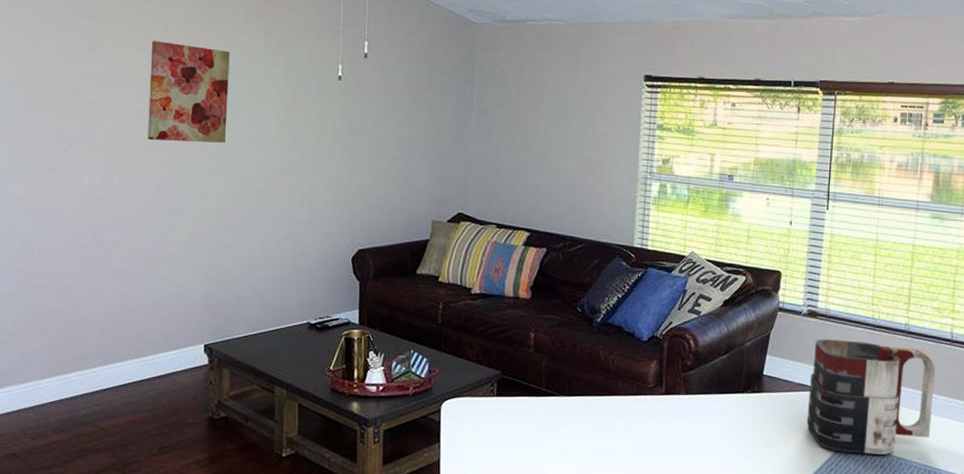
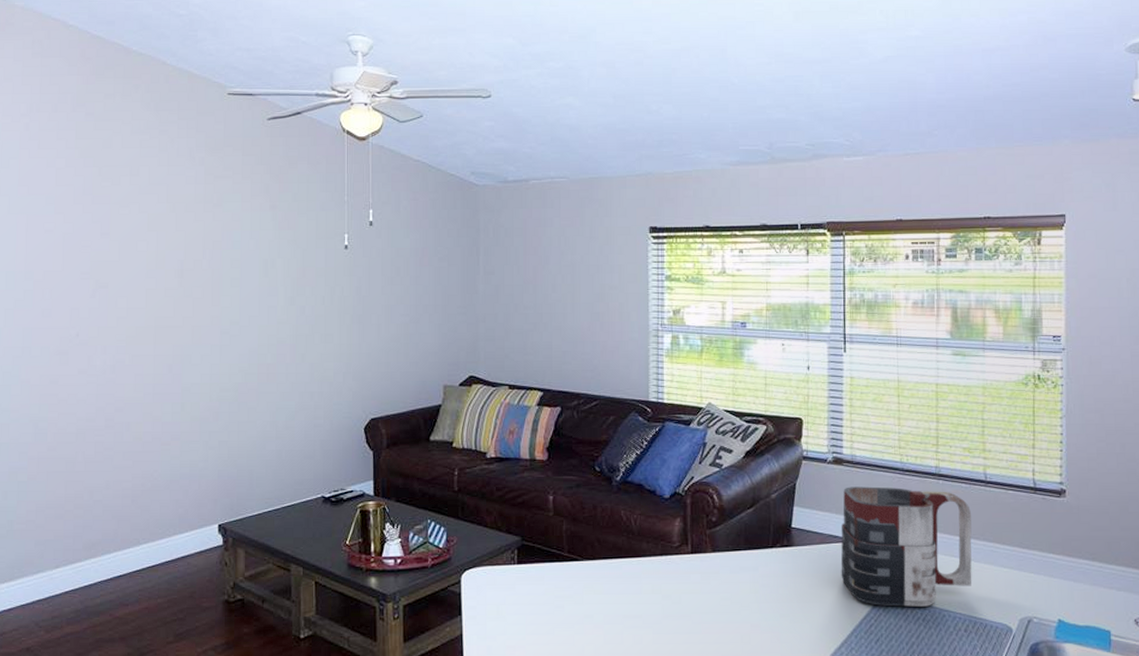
wall art: present [147,41,230,143] -> none [158,221,237,319]

